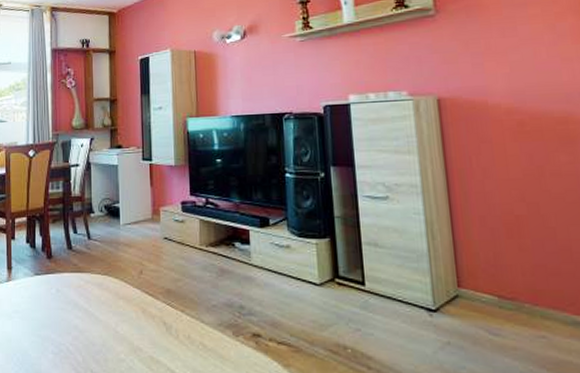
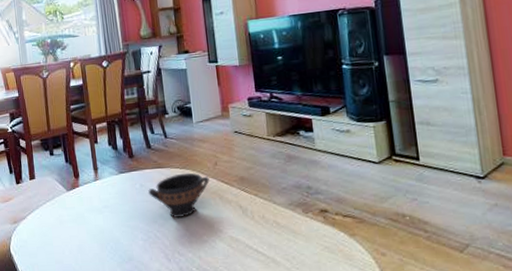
bowl: none [65,280,133,330] -> present [148,172,210,218]

